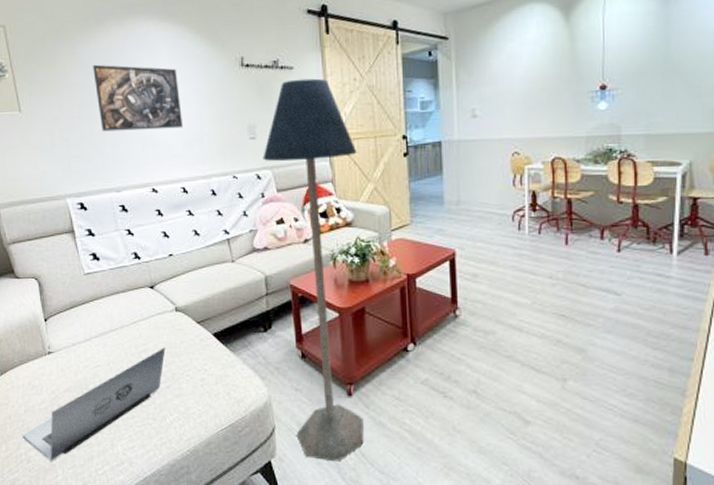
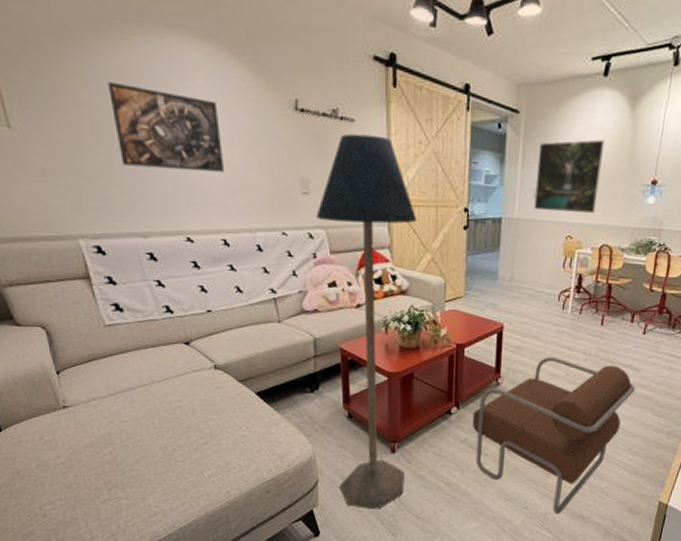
laptop: present [23,347,166,462] -> none [35,404,203,515]
armchair: none [431,283,618,473] -> present [472,356,635,515]
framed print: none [472,53,542,130] -> present [533,139,604,213]

